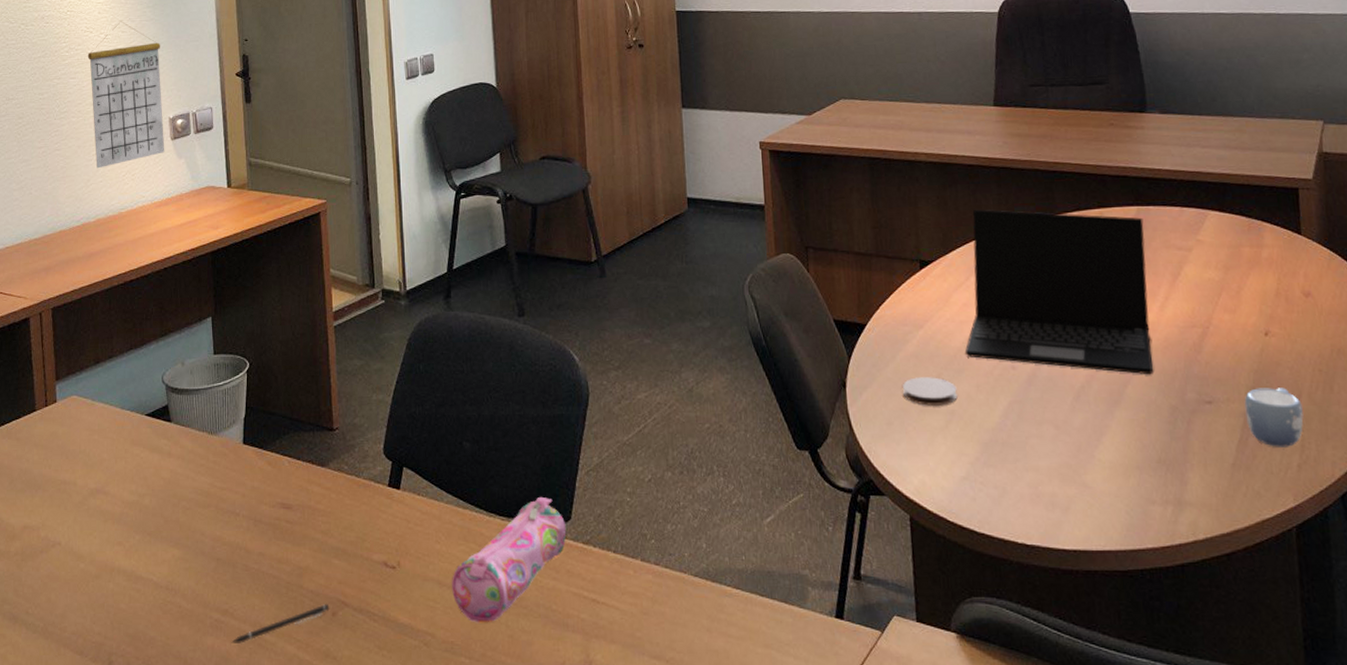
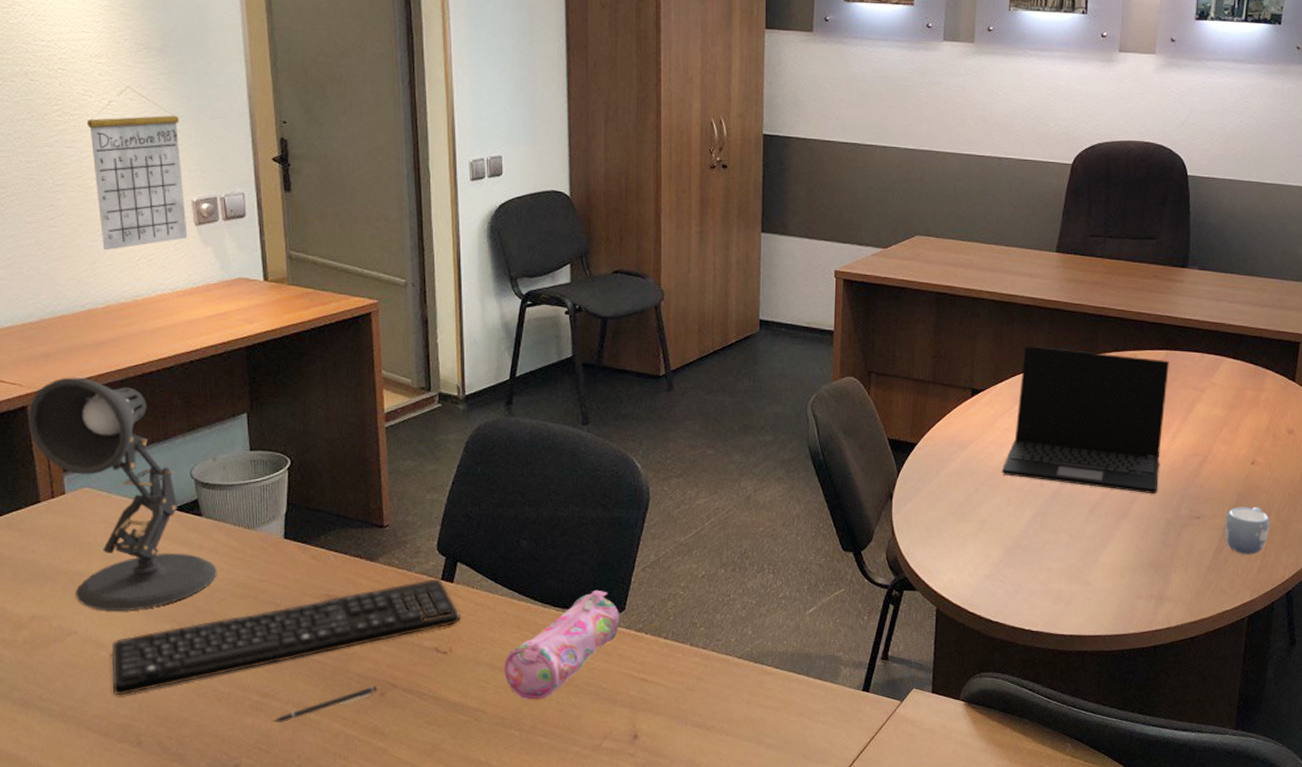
desk lamp: none [29,288,183,522] -> present [27,377,217,612]
keyboard: none [88,485,407,611] -> present [112,578,460,696]
coaster: present [902,377,958,406] -> none [942,491,991,516]

